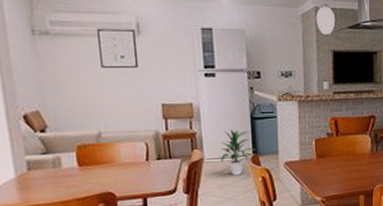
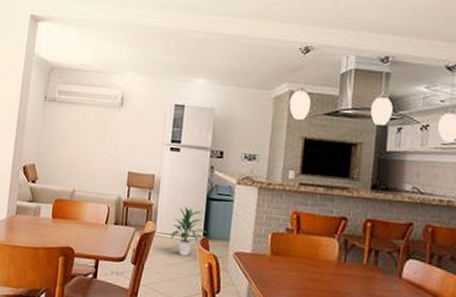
wall art: present [97,28,139,68] -> none [87,98,120,136]

